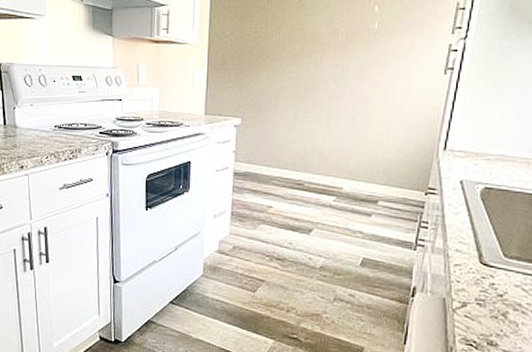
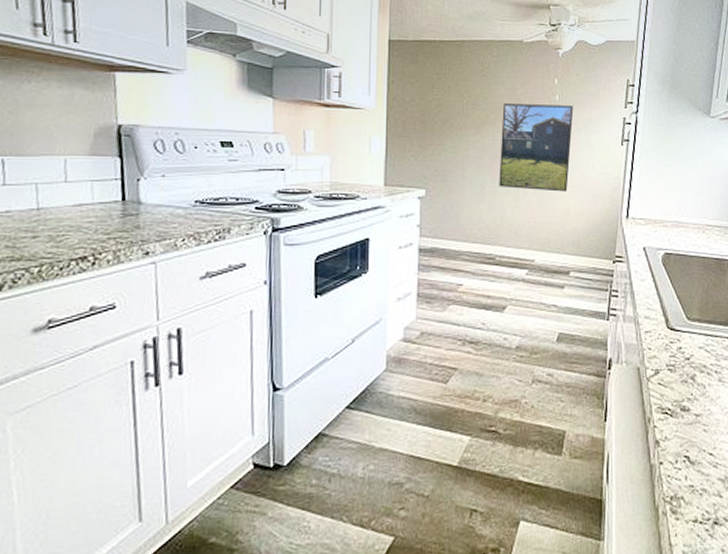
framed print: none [311,33,393,122] -> present [499,103,574,192]

